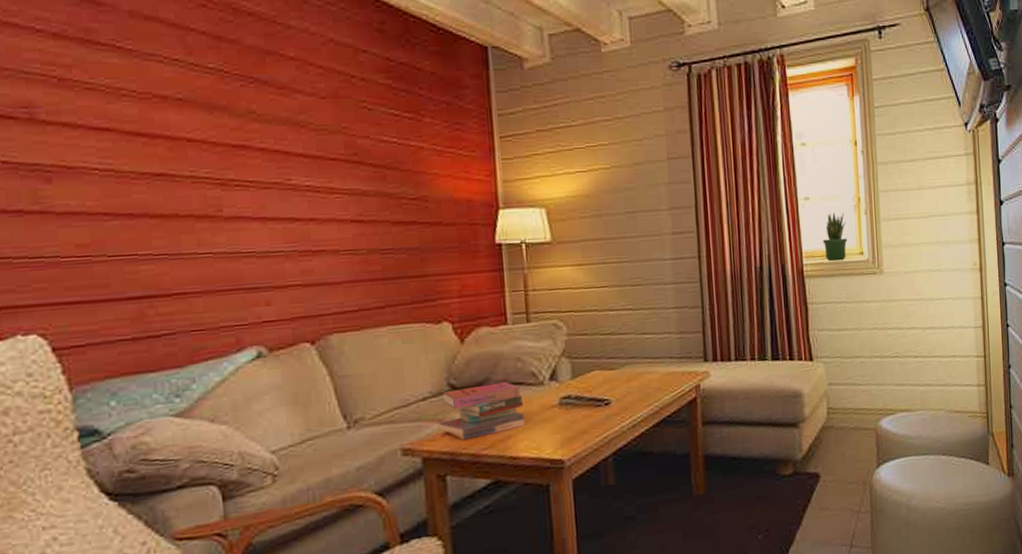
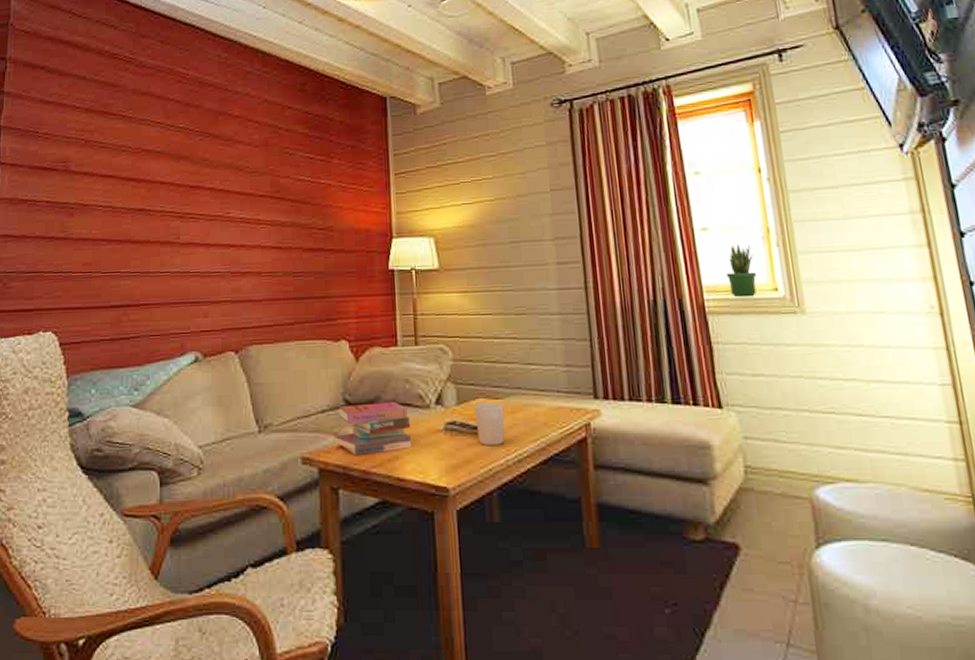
candle holder: none [589,373,620,415] -> present [474,403,505,445]

